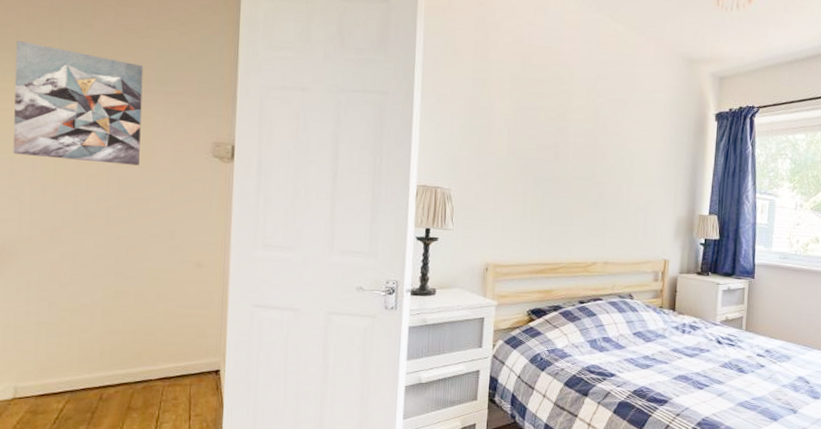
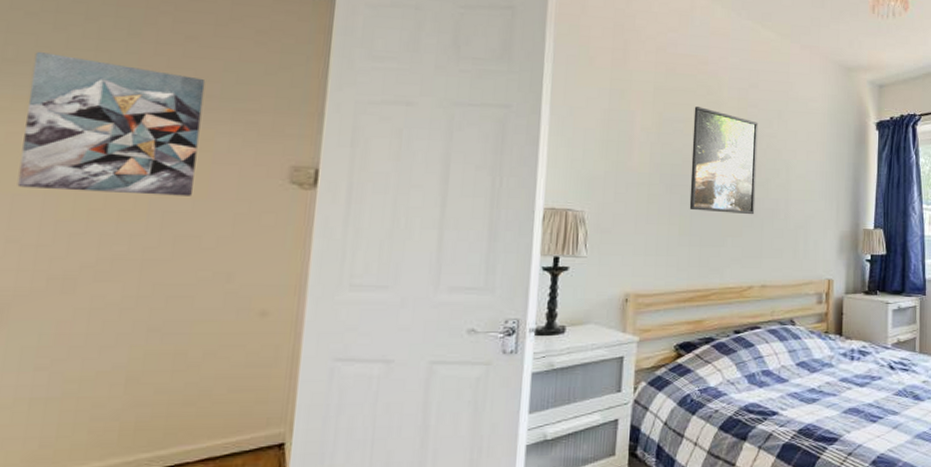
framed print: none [541,96,605,198] -> present [689,107,758,215]

